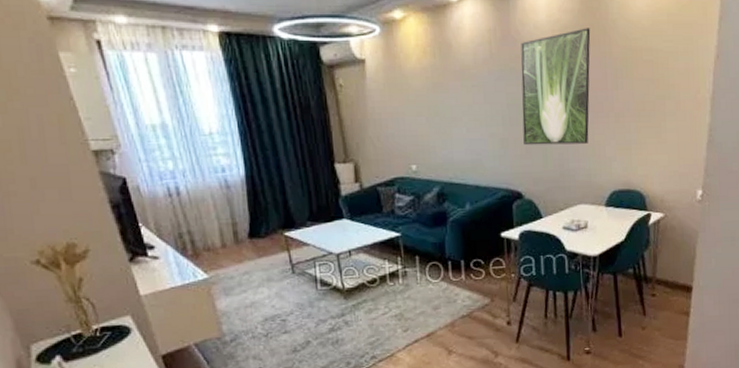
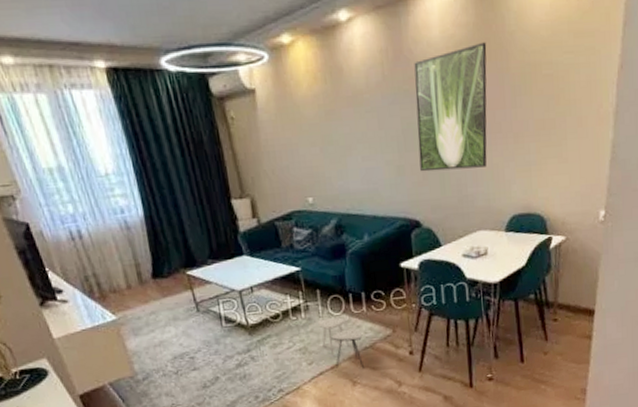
side table: none [416,284,461,339] -> present [318,317,365,370]

